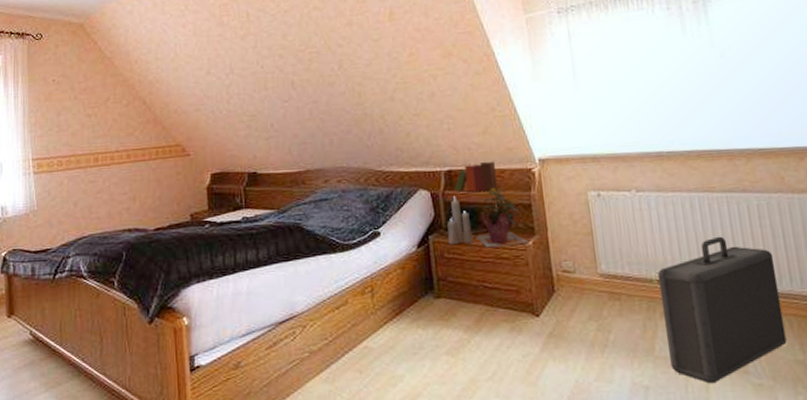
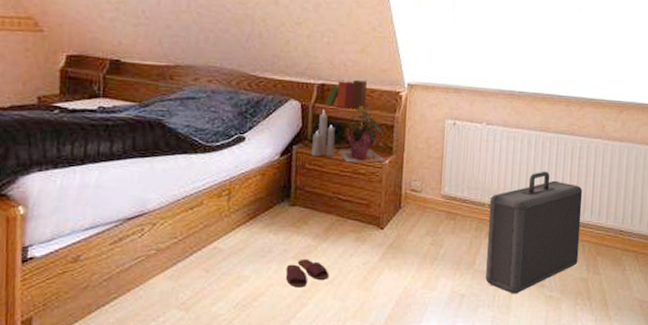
slippers: none [441,353,488,386] -> present [286,259,329,288]

